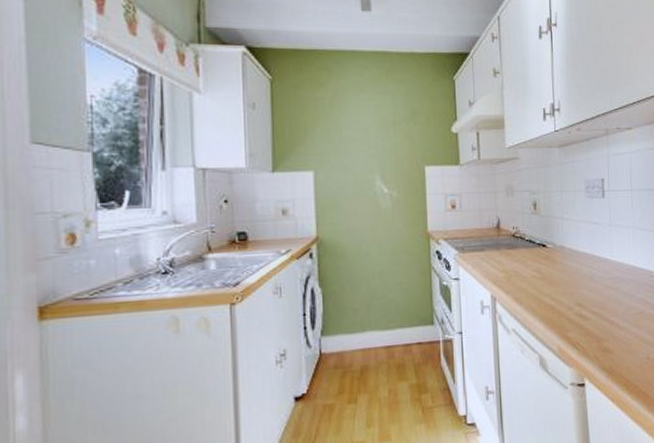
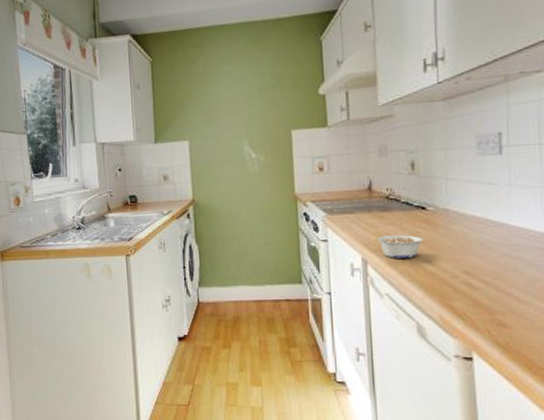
legume: none [503,271,544,294] -> present [376,235,423,258]

